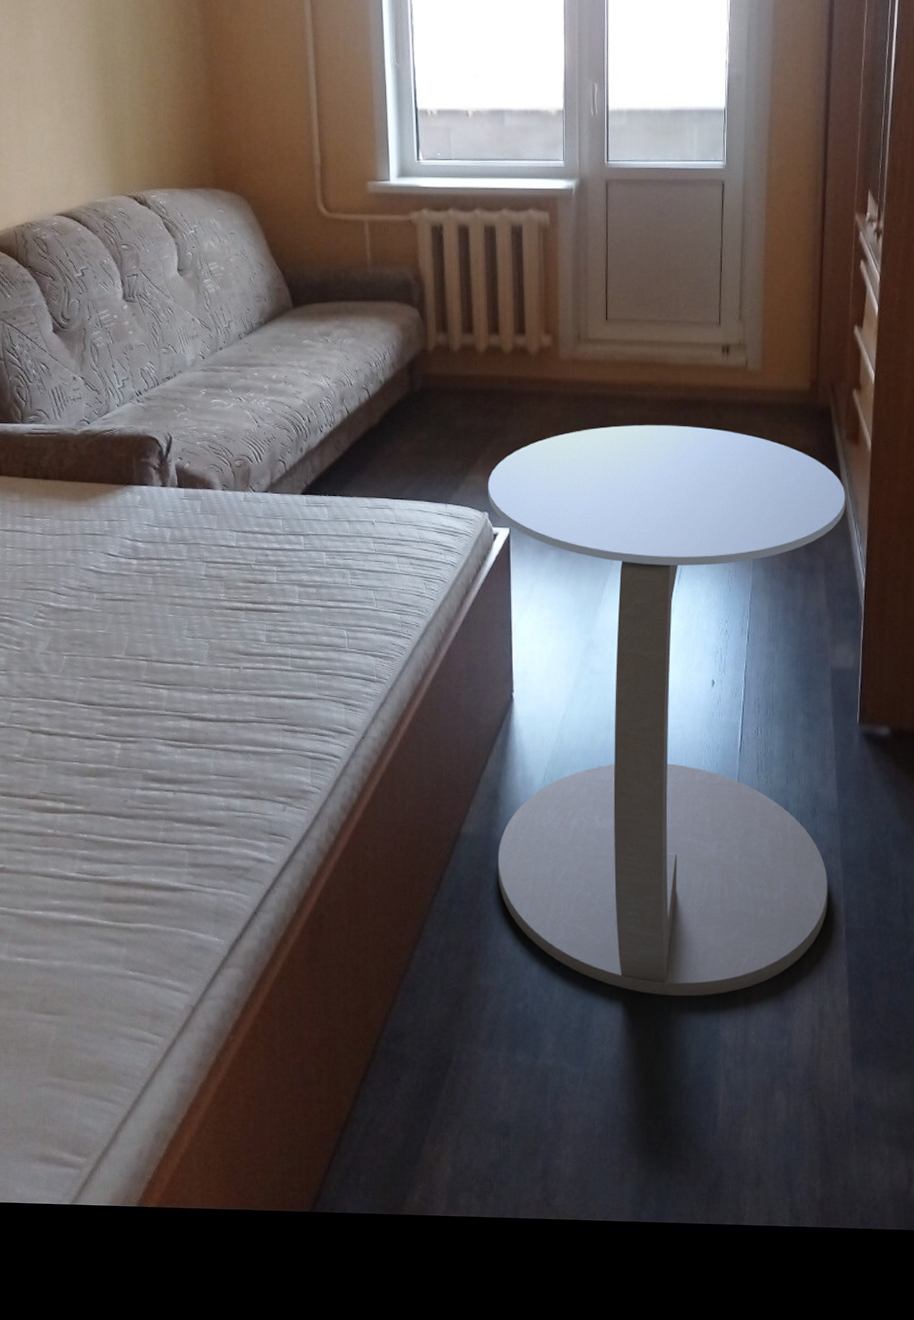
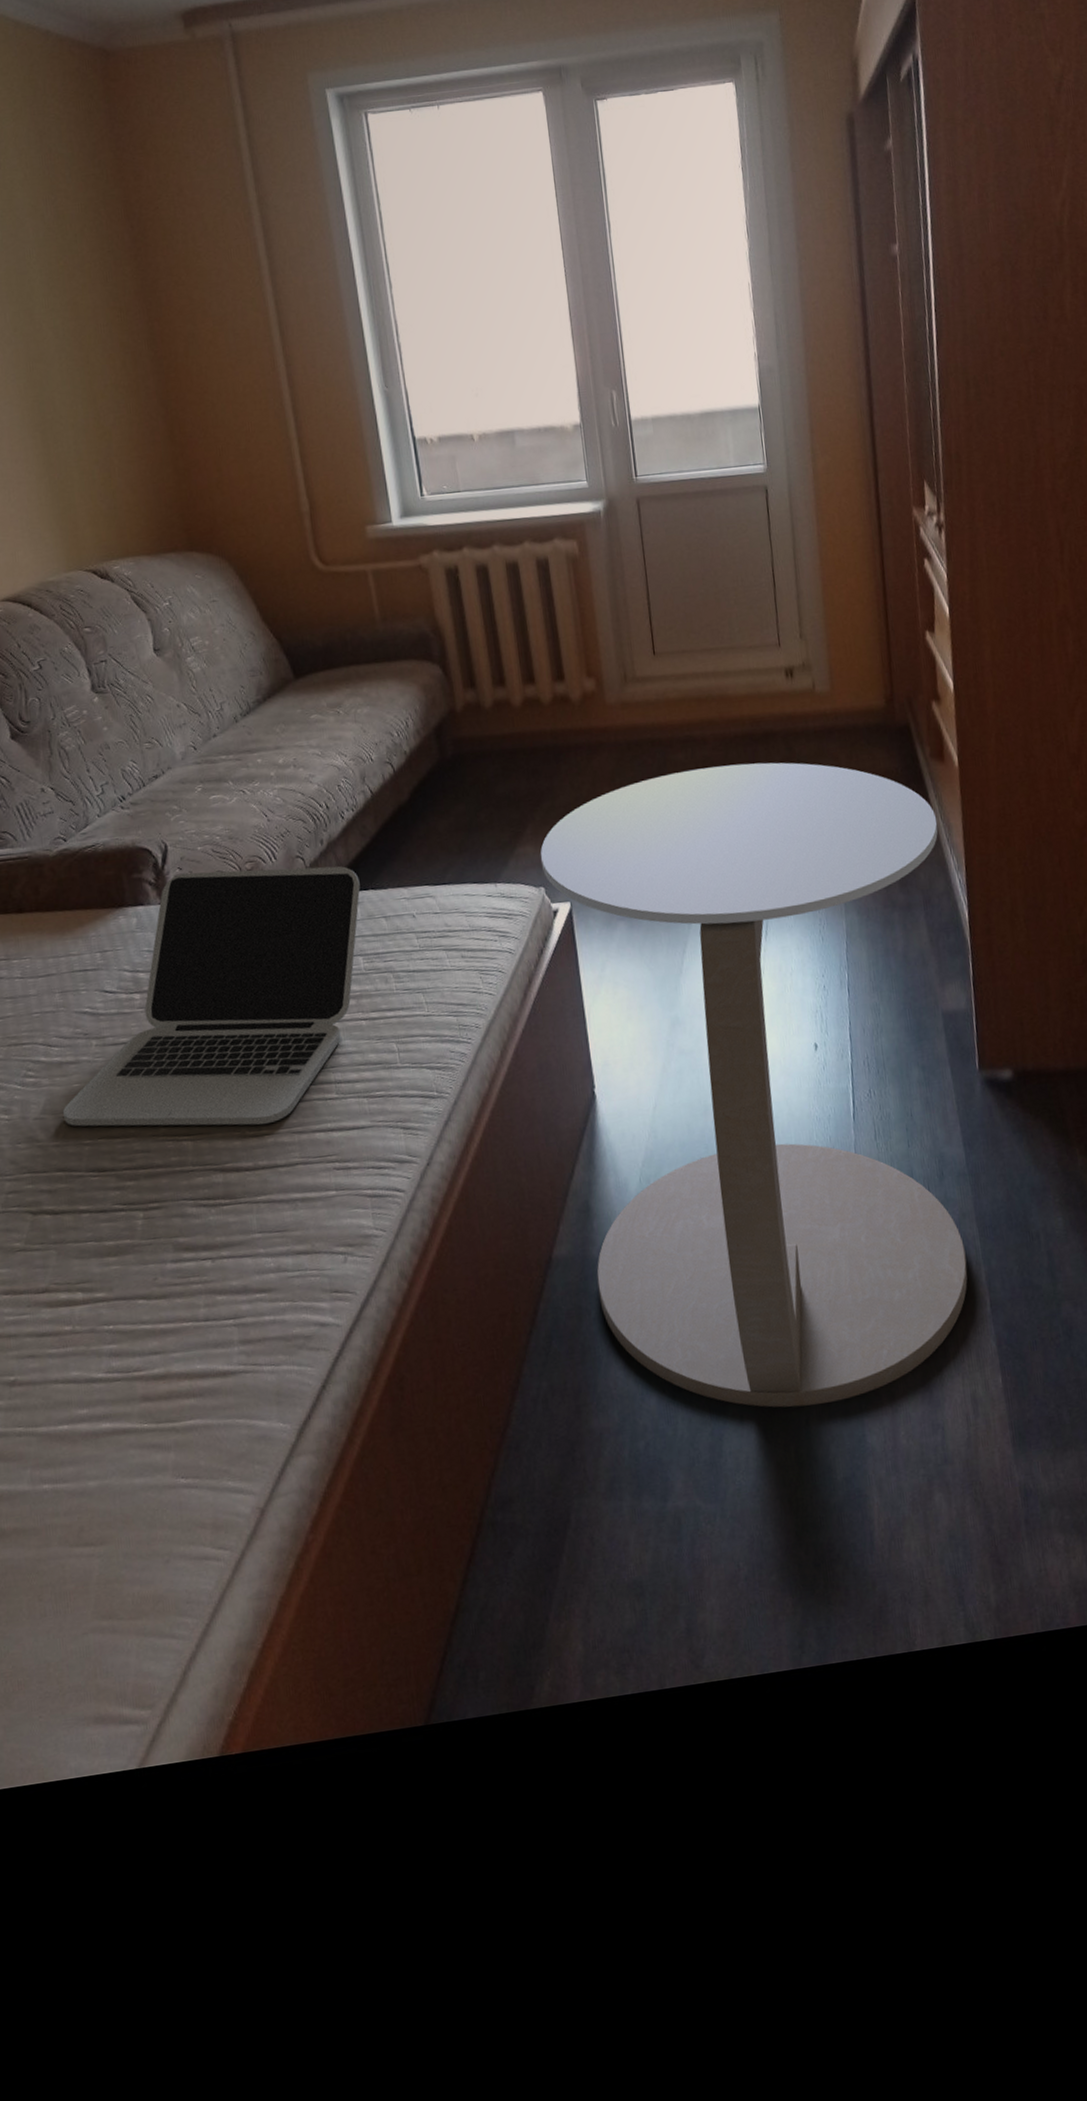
laptop: none [64,463,330,685] -> present [62,866,360,1127]

